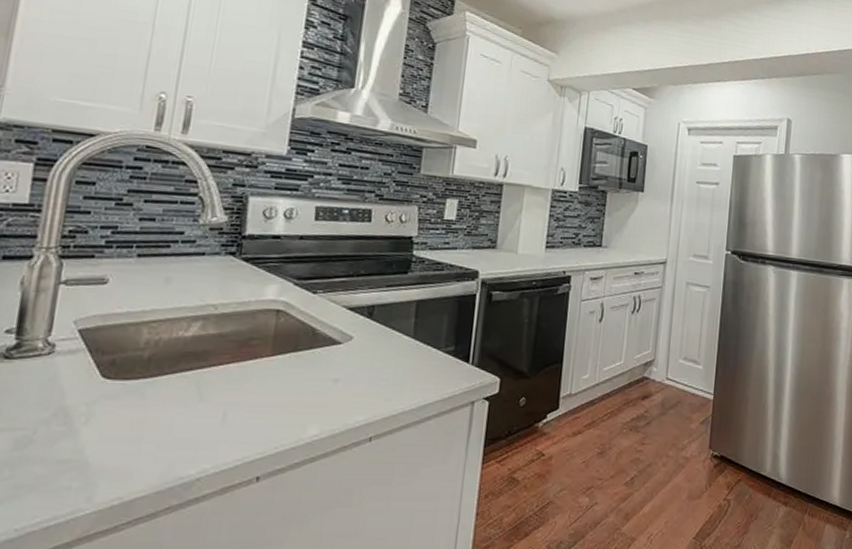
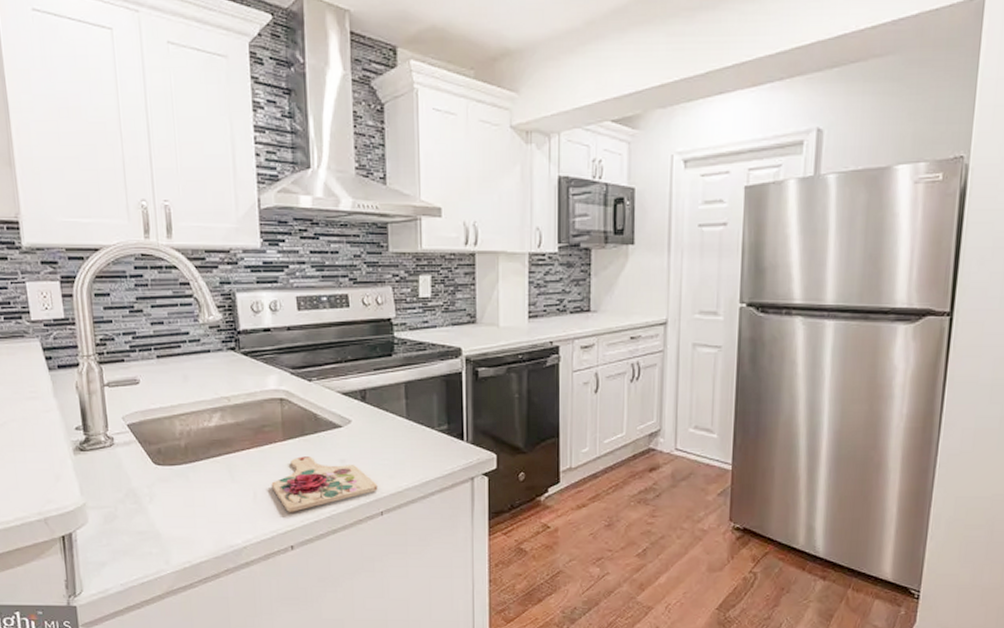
cutting board: none [246,374,371,437] -> present [271,456,378,512]

